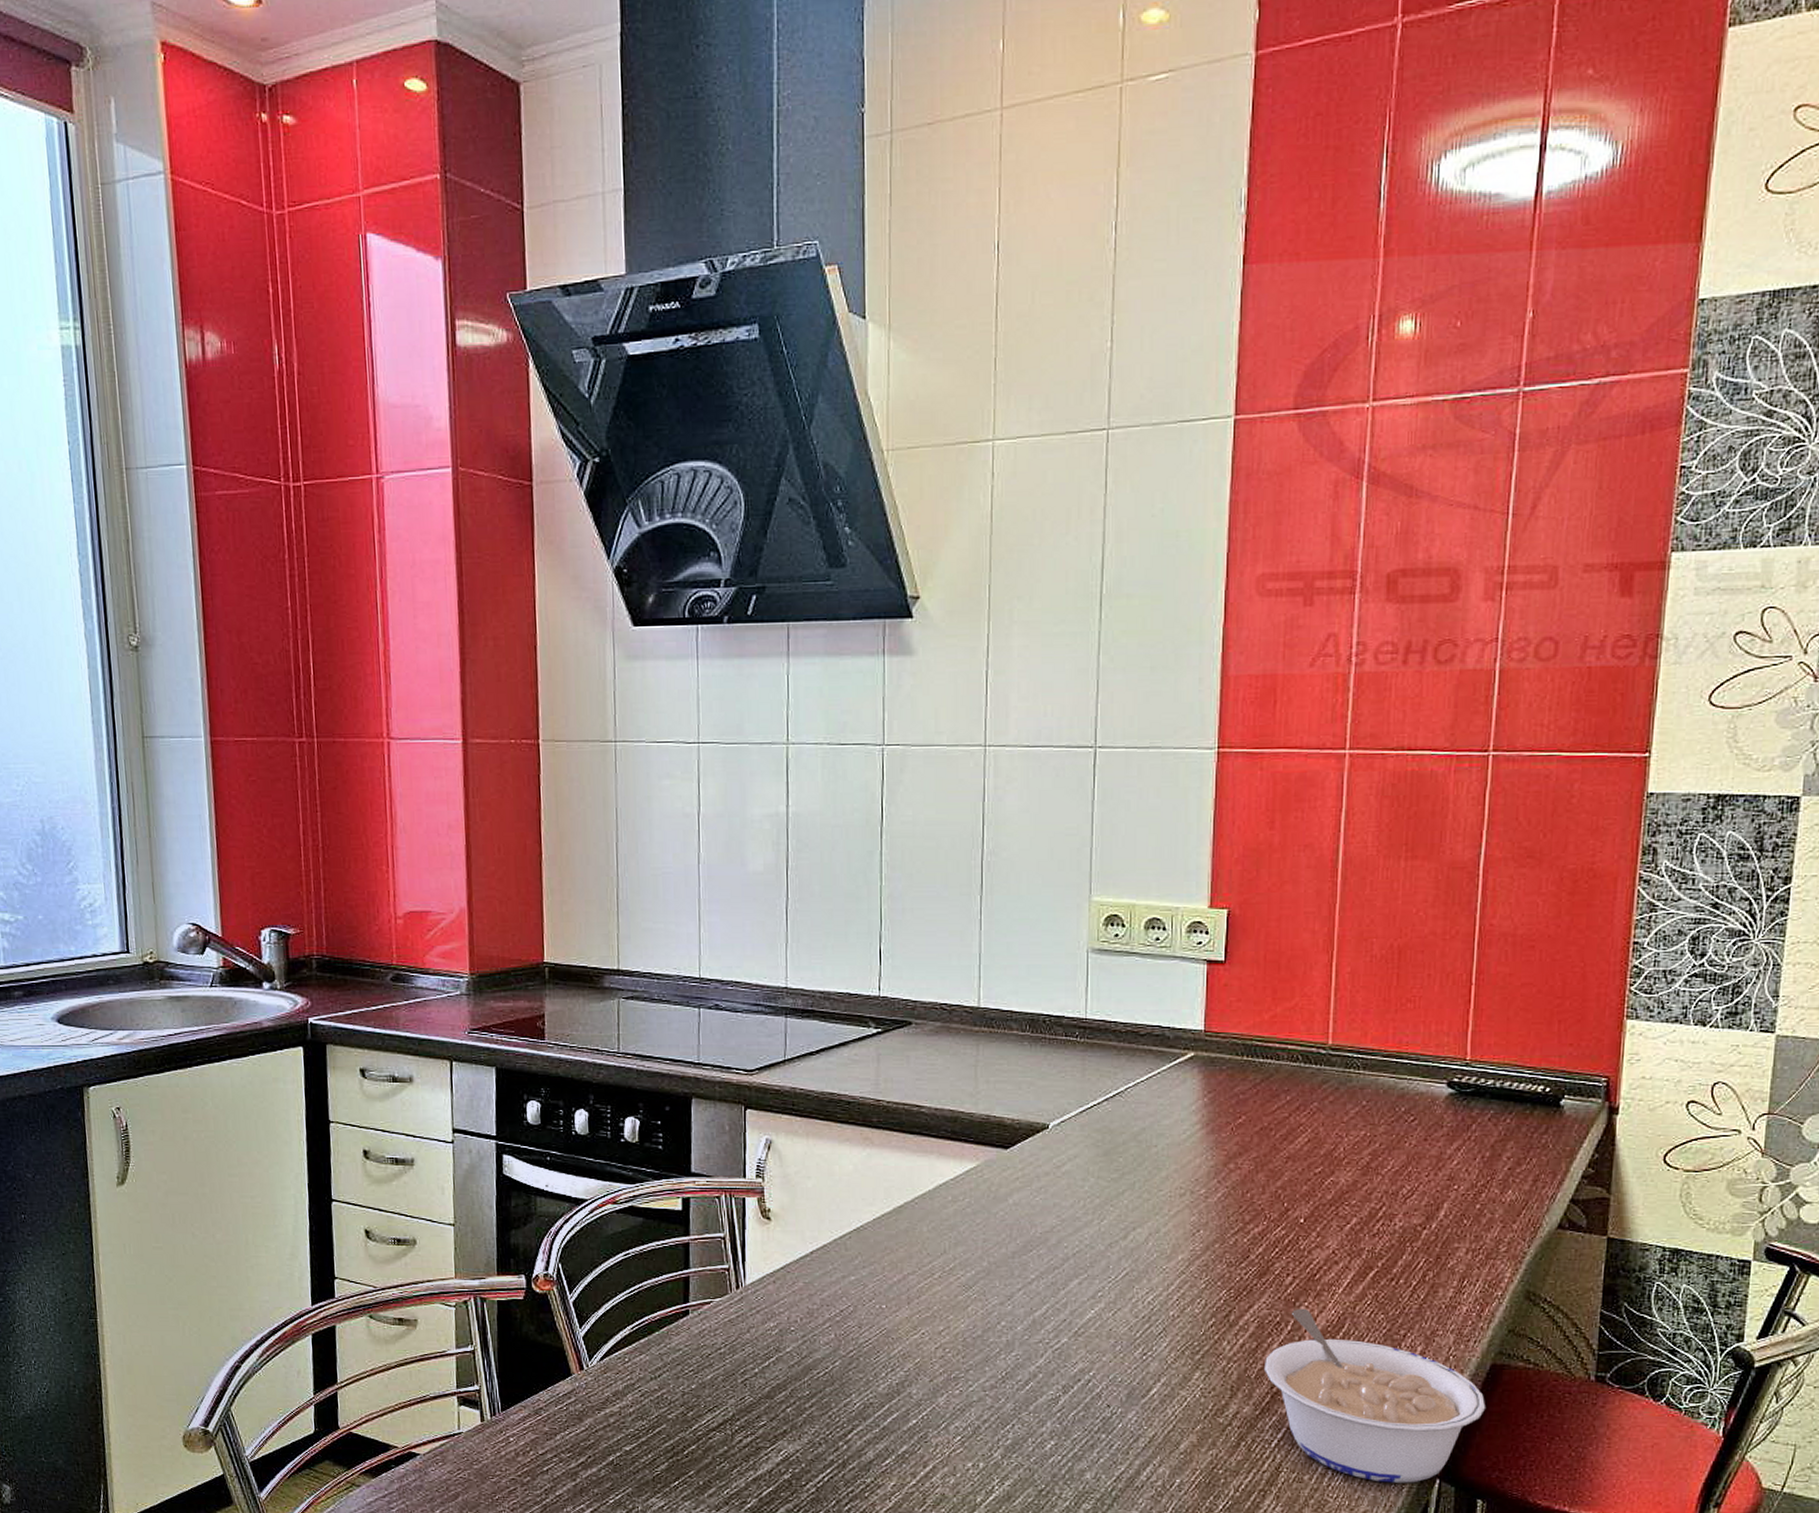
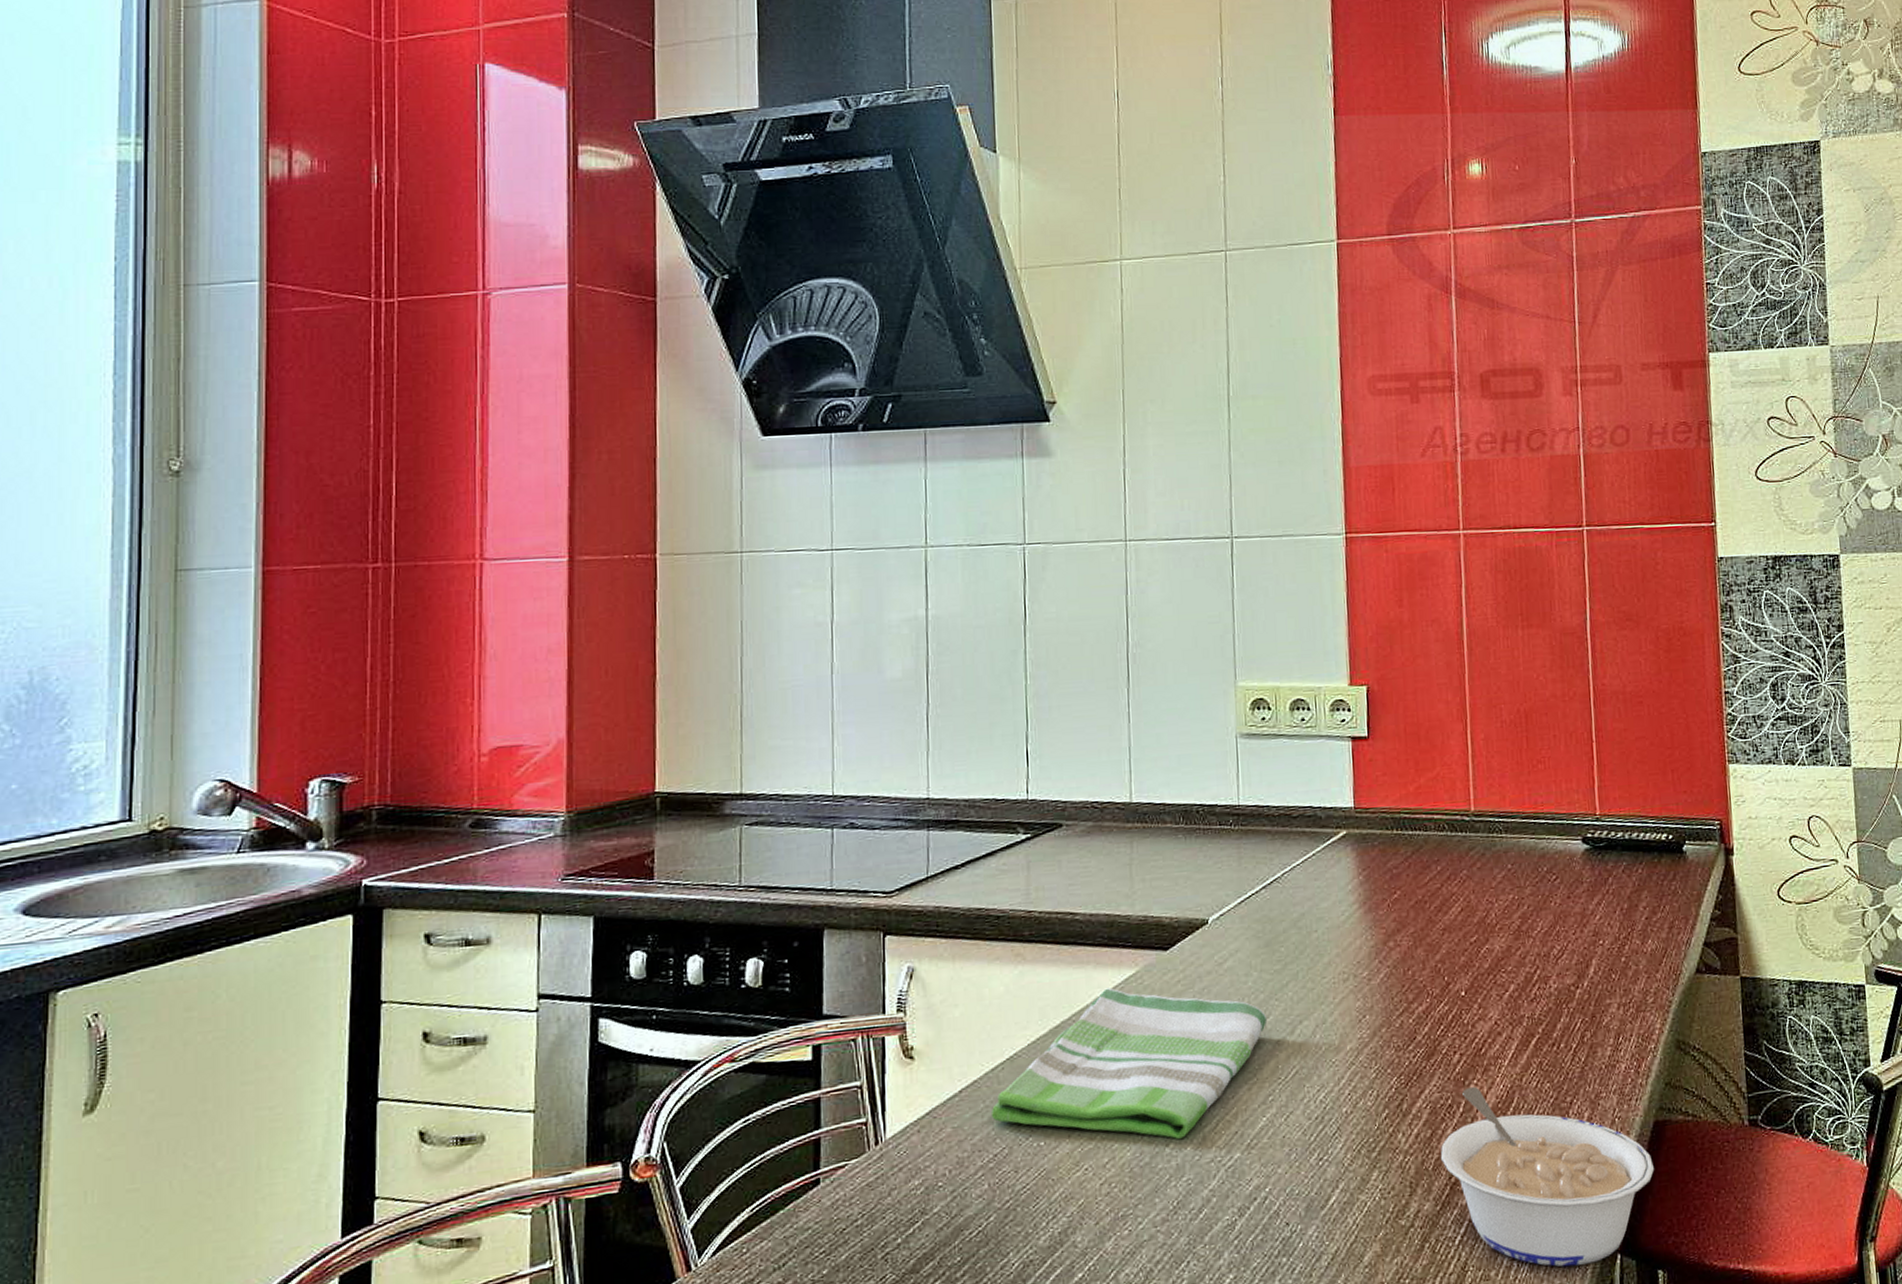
dish towel: none [838,1177,1102,1318] -> present [991,988,1268,1139]

